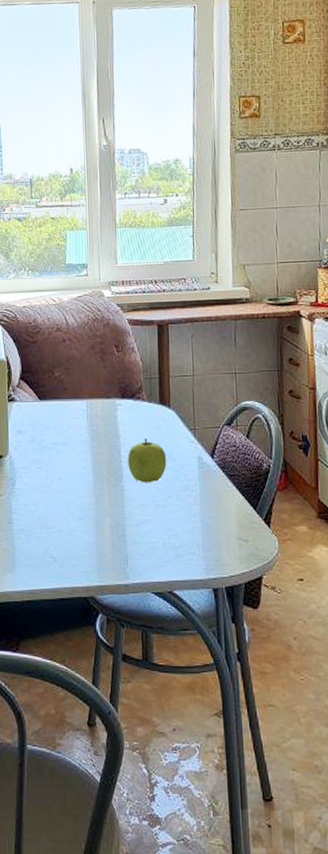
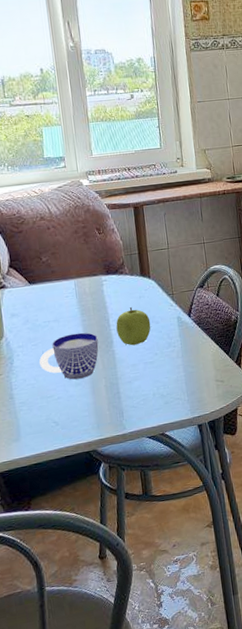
cup: none [42,460,107,512] -> present [39,332,99,380]

